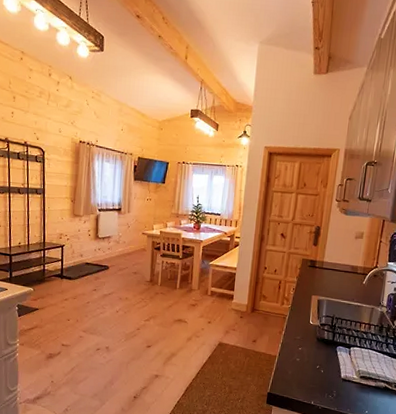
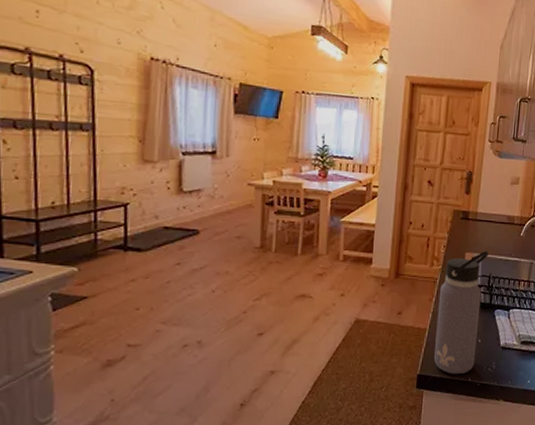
water bottle: none [282,295,333,397] -> present [434,250,489,374]

